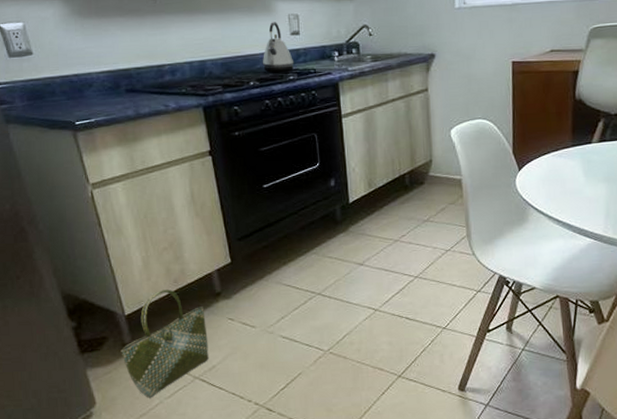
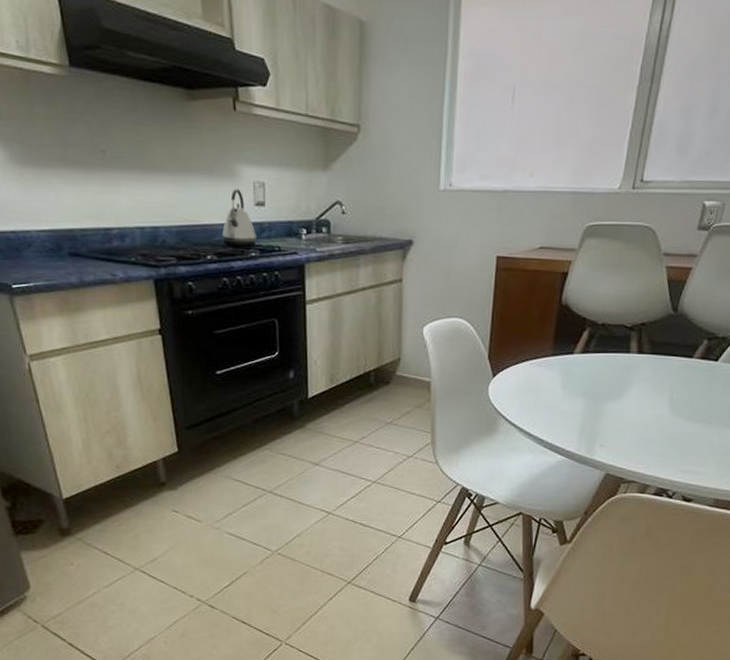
shopping bag: present [121,289,209,398] -> none [57,475,150,586]

